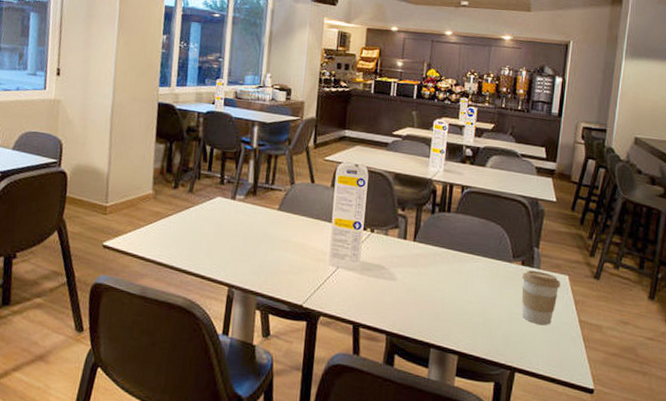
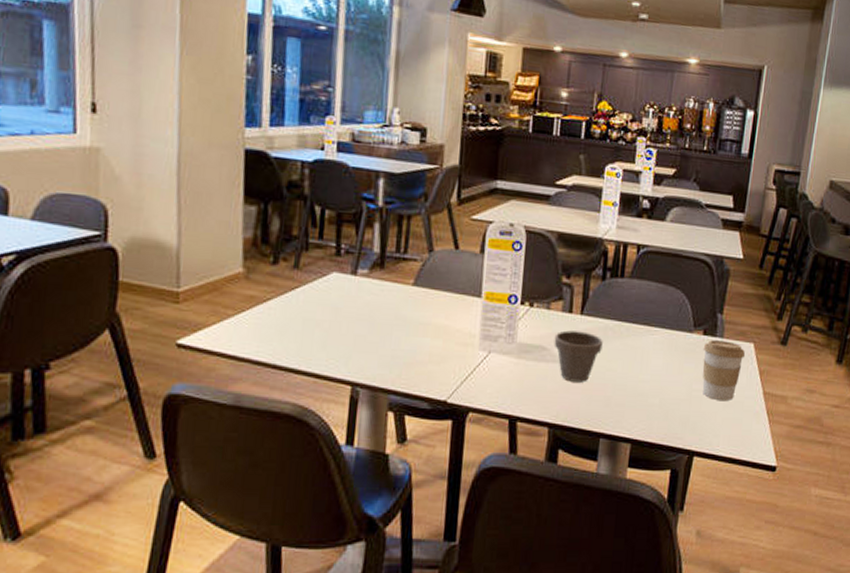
flower pot: none [391,253,433,299] -> present [554,330,603,383]

